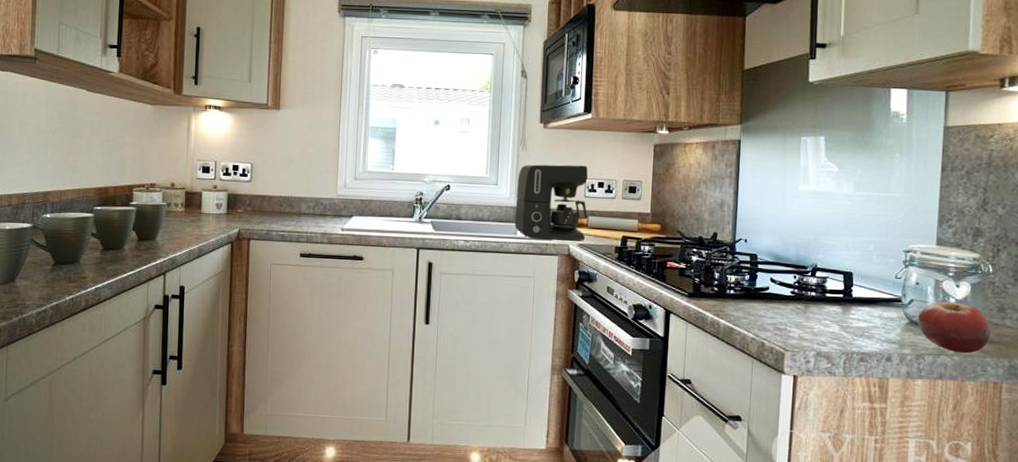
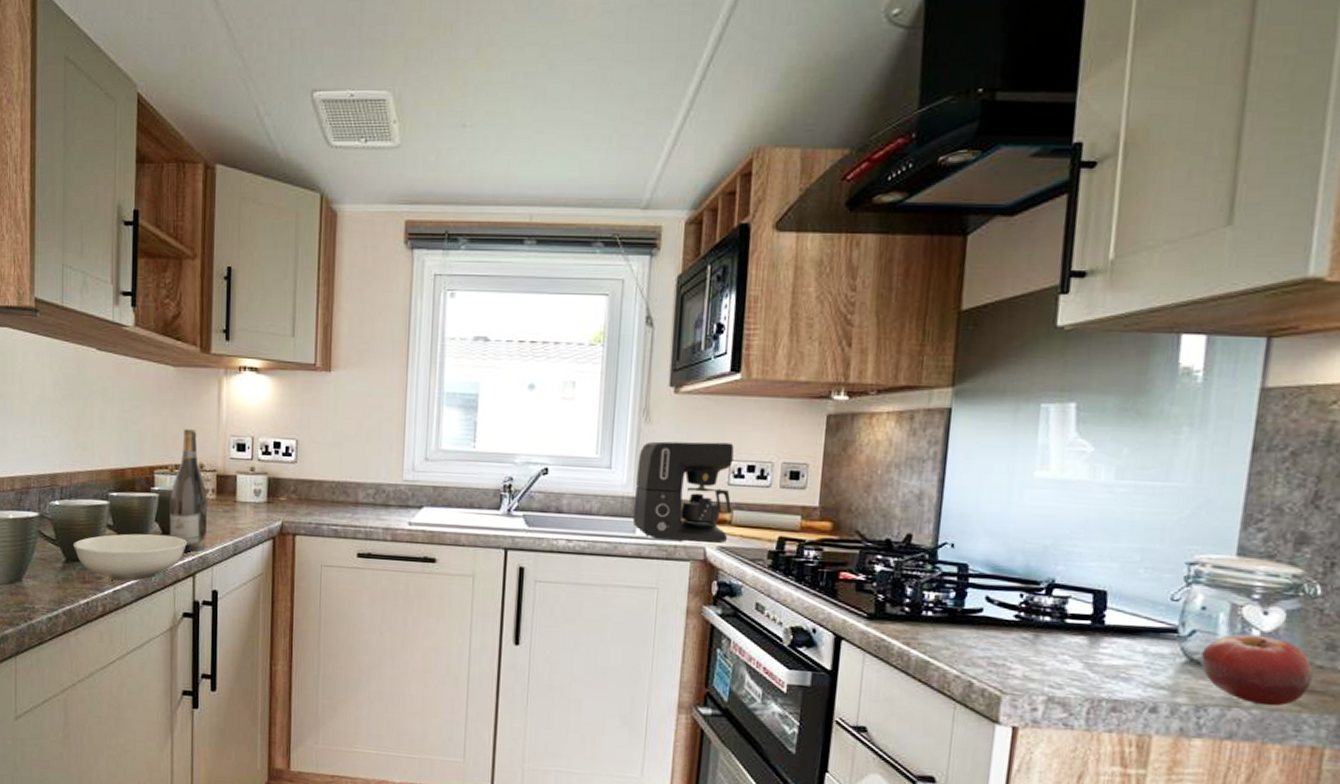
bowl: none [61,240,160,281] -> present [72,533,188,582]
wine bottle: none [144,155,177,255] -> present [169,429,207,553]

